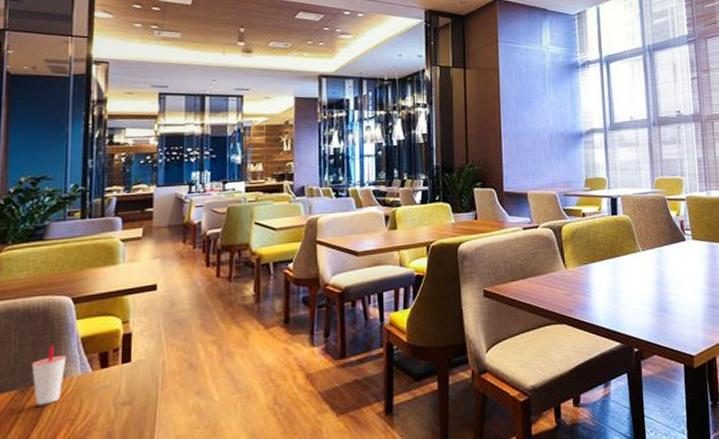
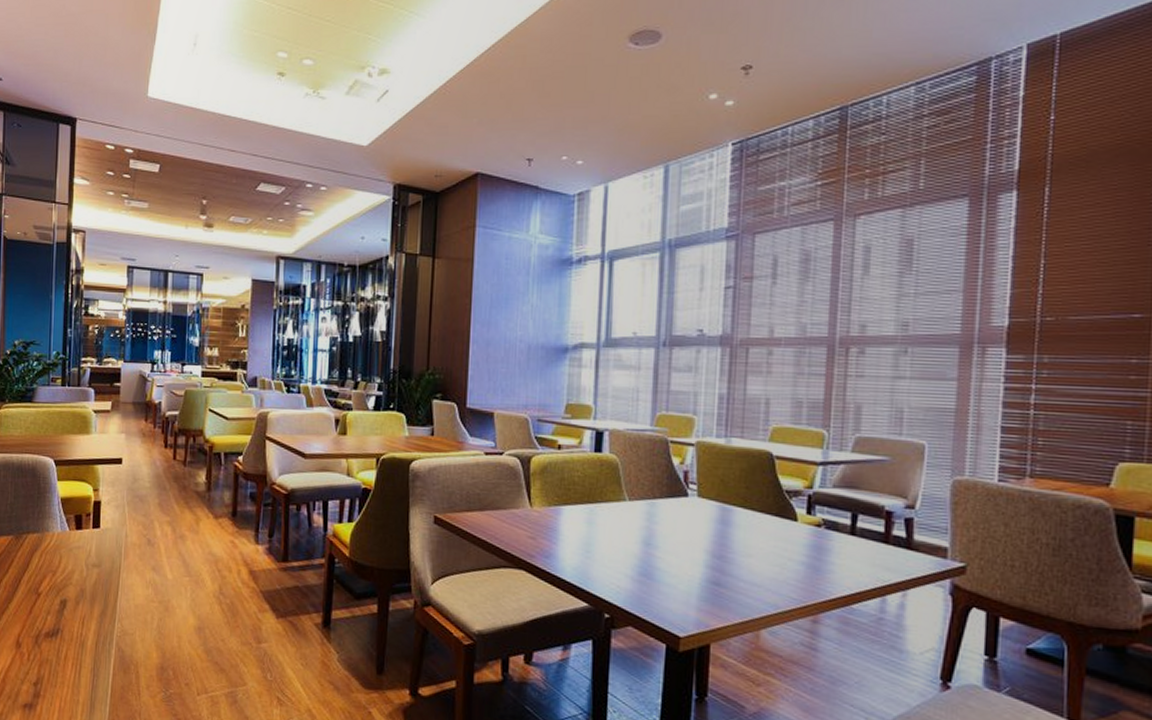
cup: present [31,345,67,406] -> none [23,500,50,554]

